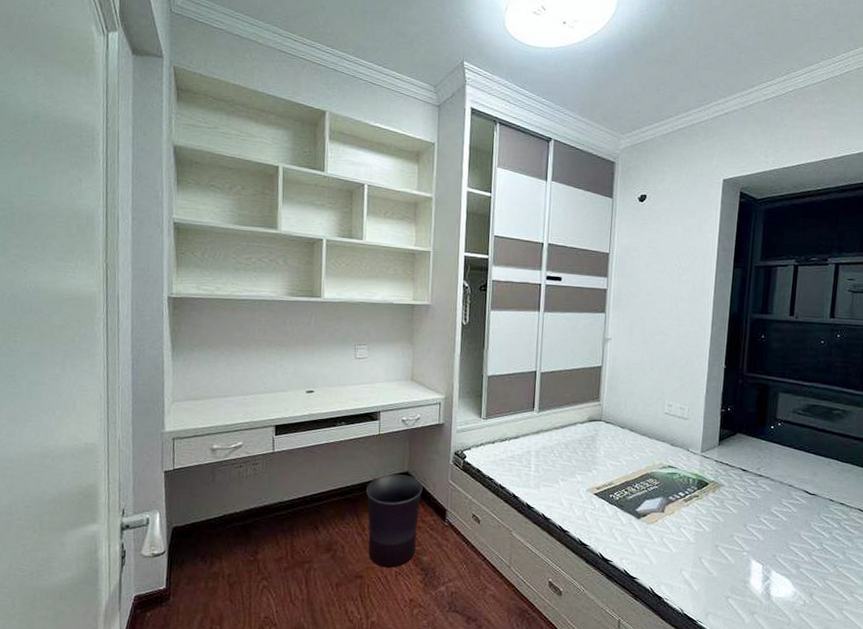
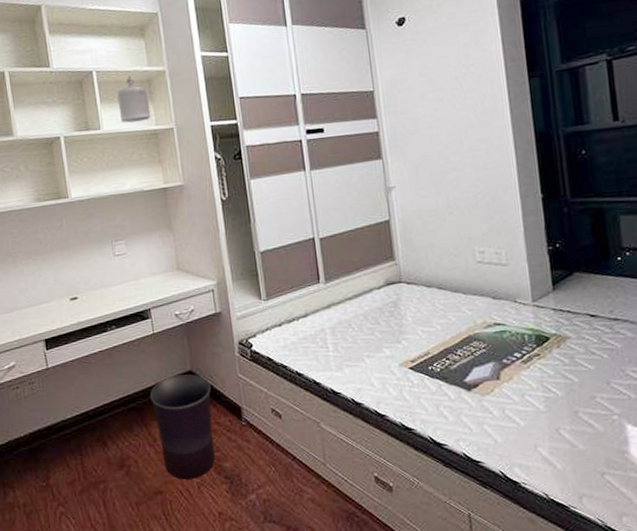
decorative jar: none [383,195,413,240] -> present [117,75,151,123]

